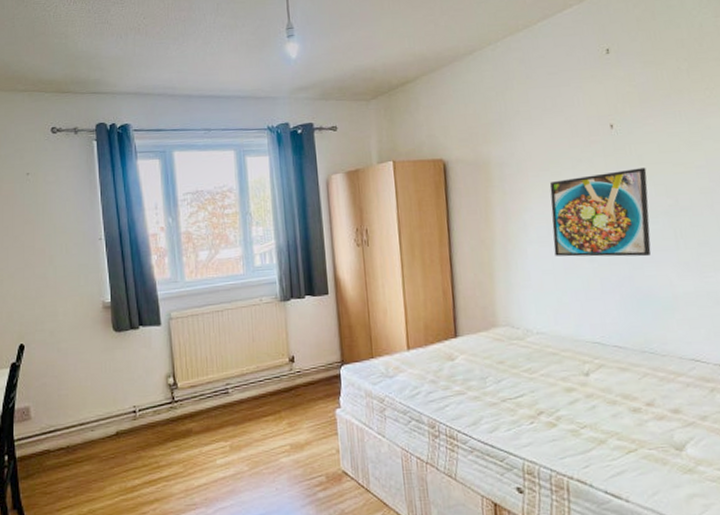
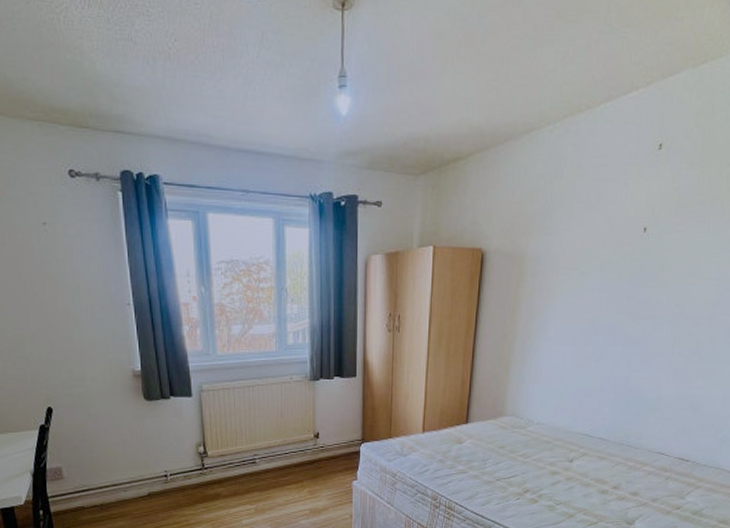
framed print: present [549,168,651,257] -> none [567,275,665,361]

